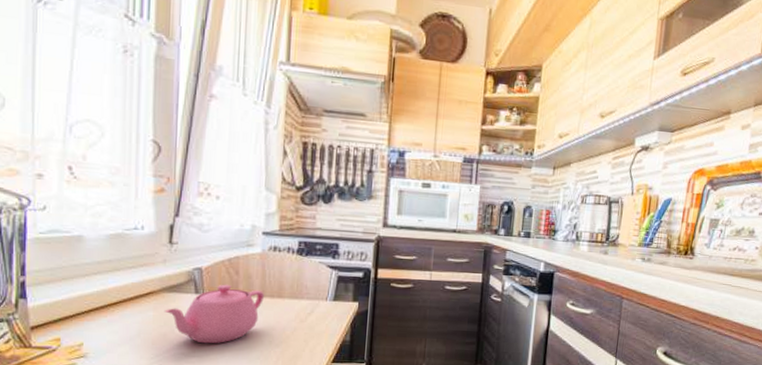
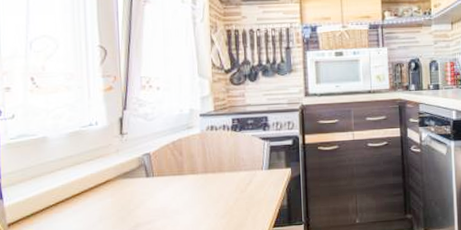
teapot: present [164,284,264,344] -> none [121,165,206,223]

